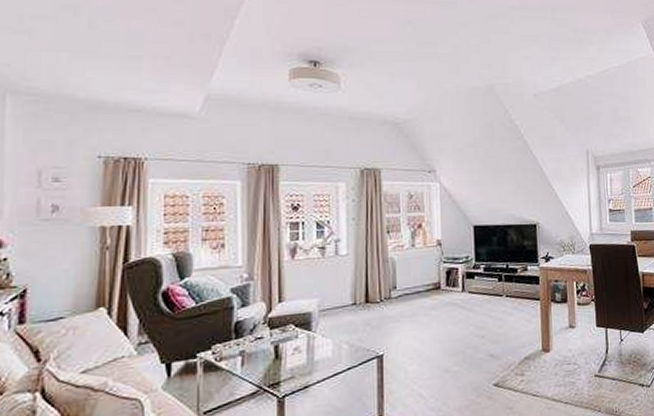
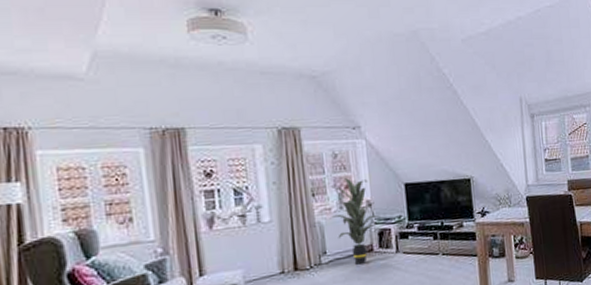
indoor plant: none [402,216,452,301] -> present [328,177,383,265]

